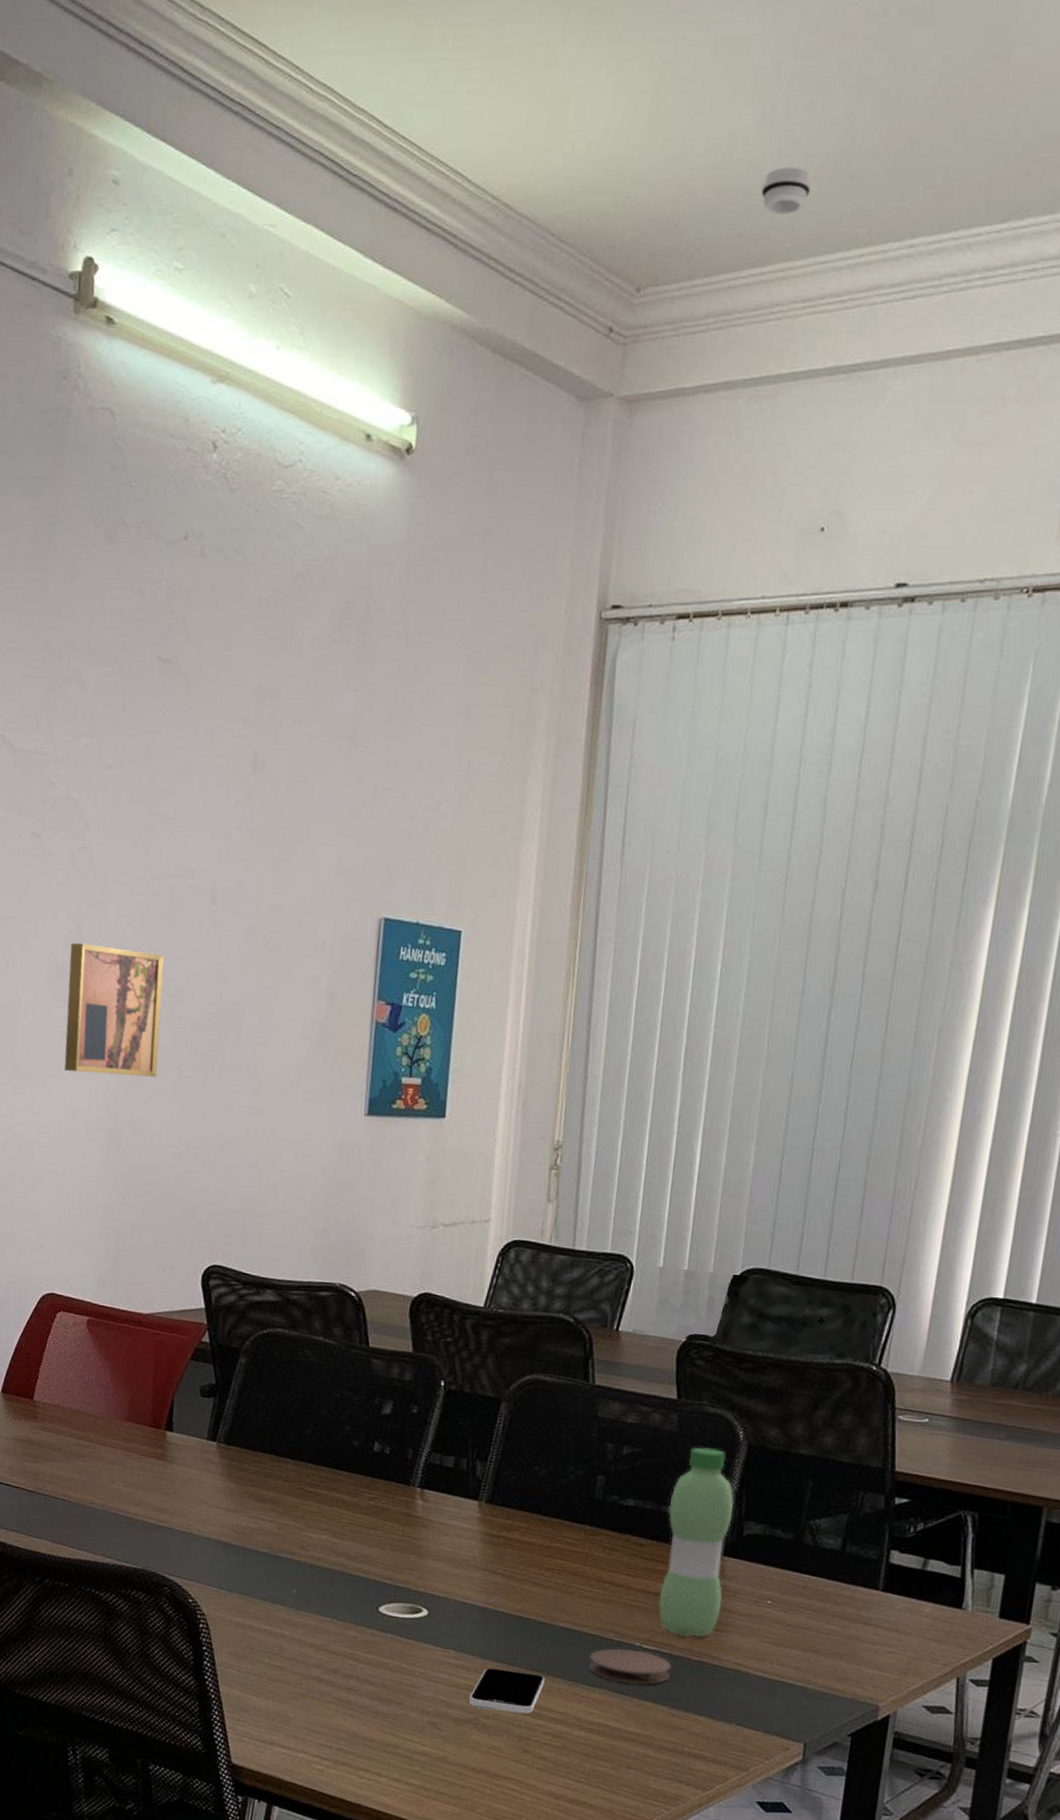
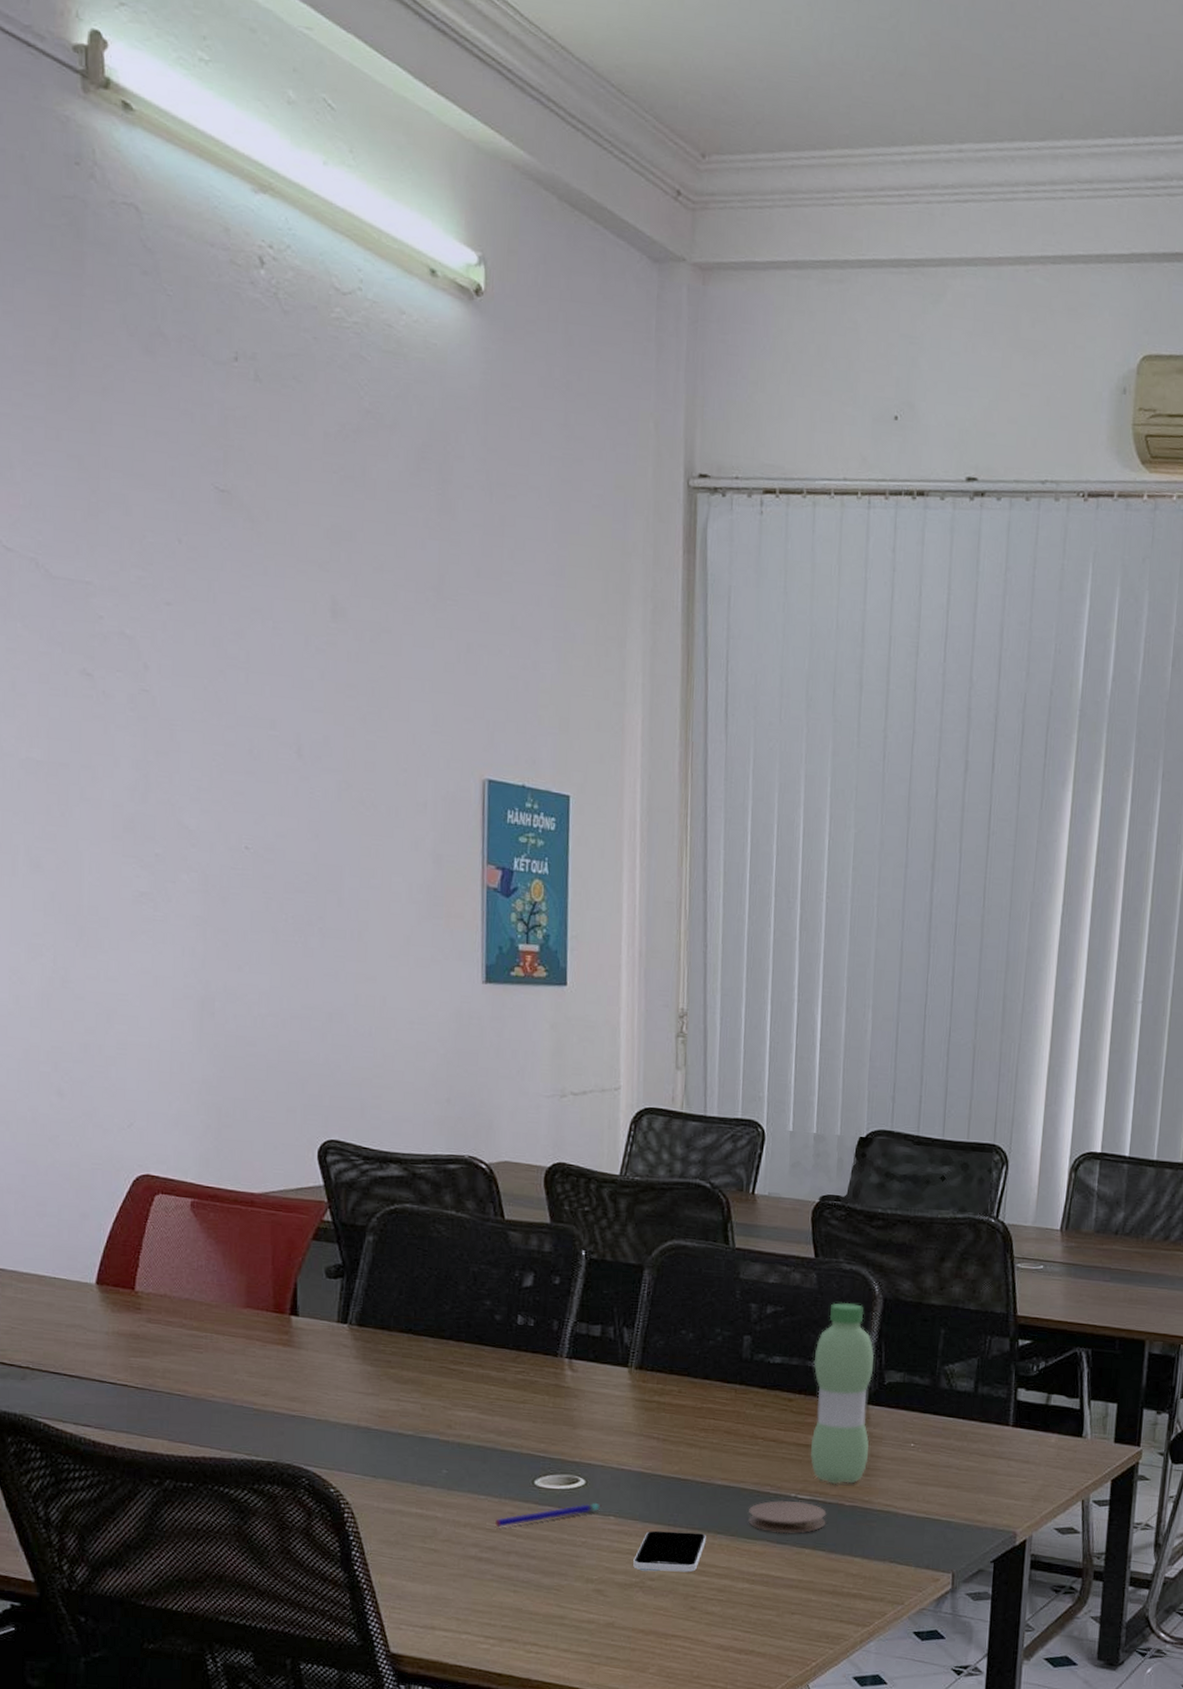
wall art: present [64,942,164,1077] -> none [137,794,250,942]
pen: none [338,1634,442,1651] -> present [495,1503,601,1527]
smoke detector: present [761,167,812,214] -> none [817,53,865,102]

